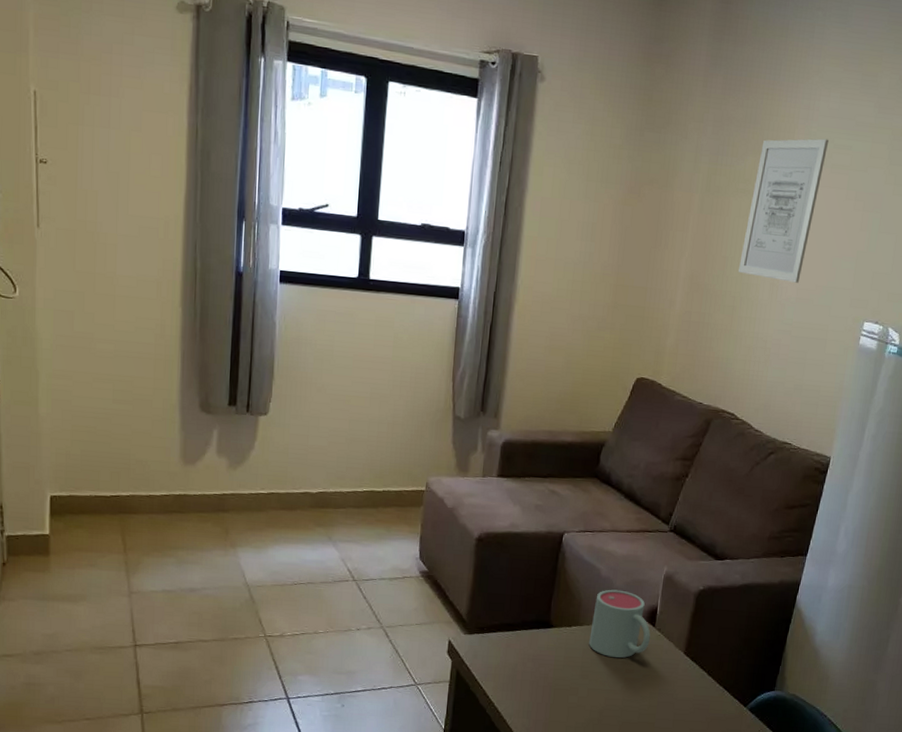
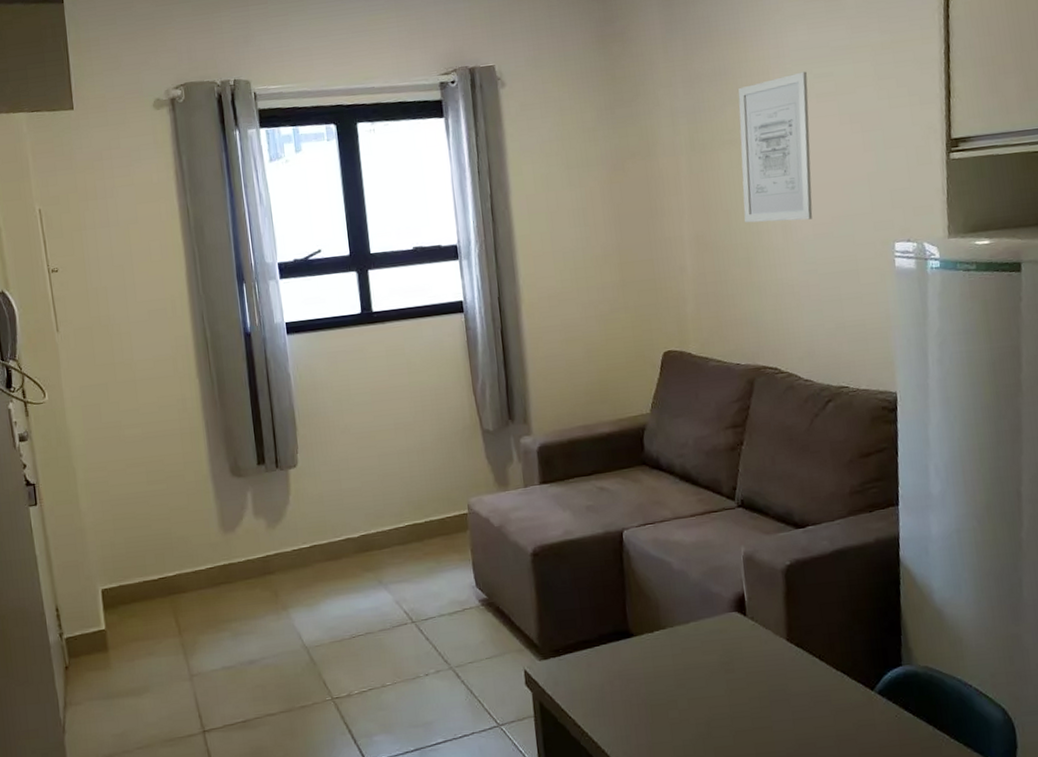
mug: present [589,589,651,658] -> none [673,581,745,659]

